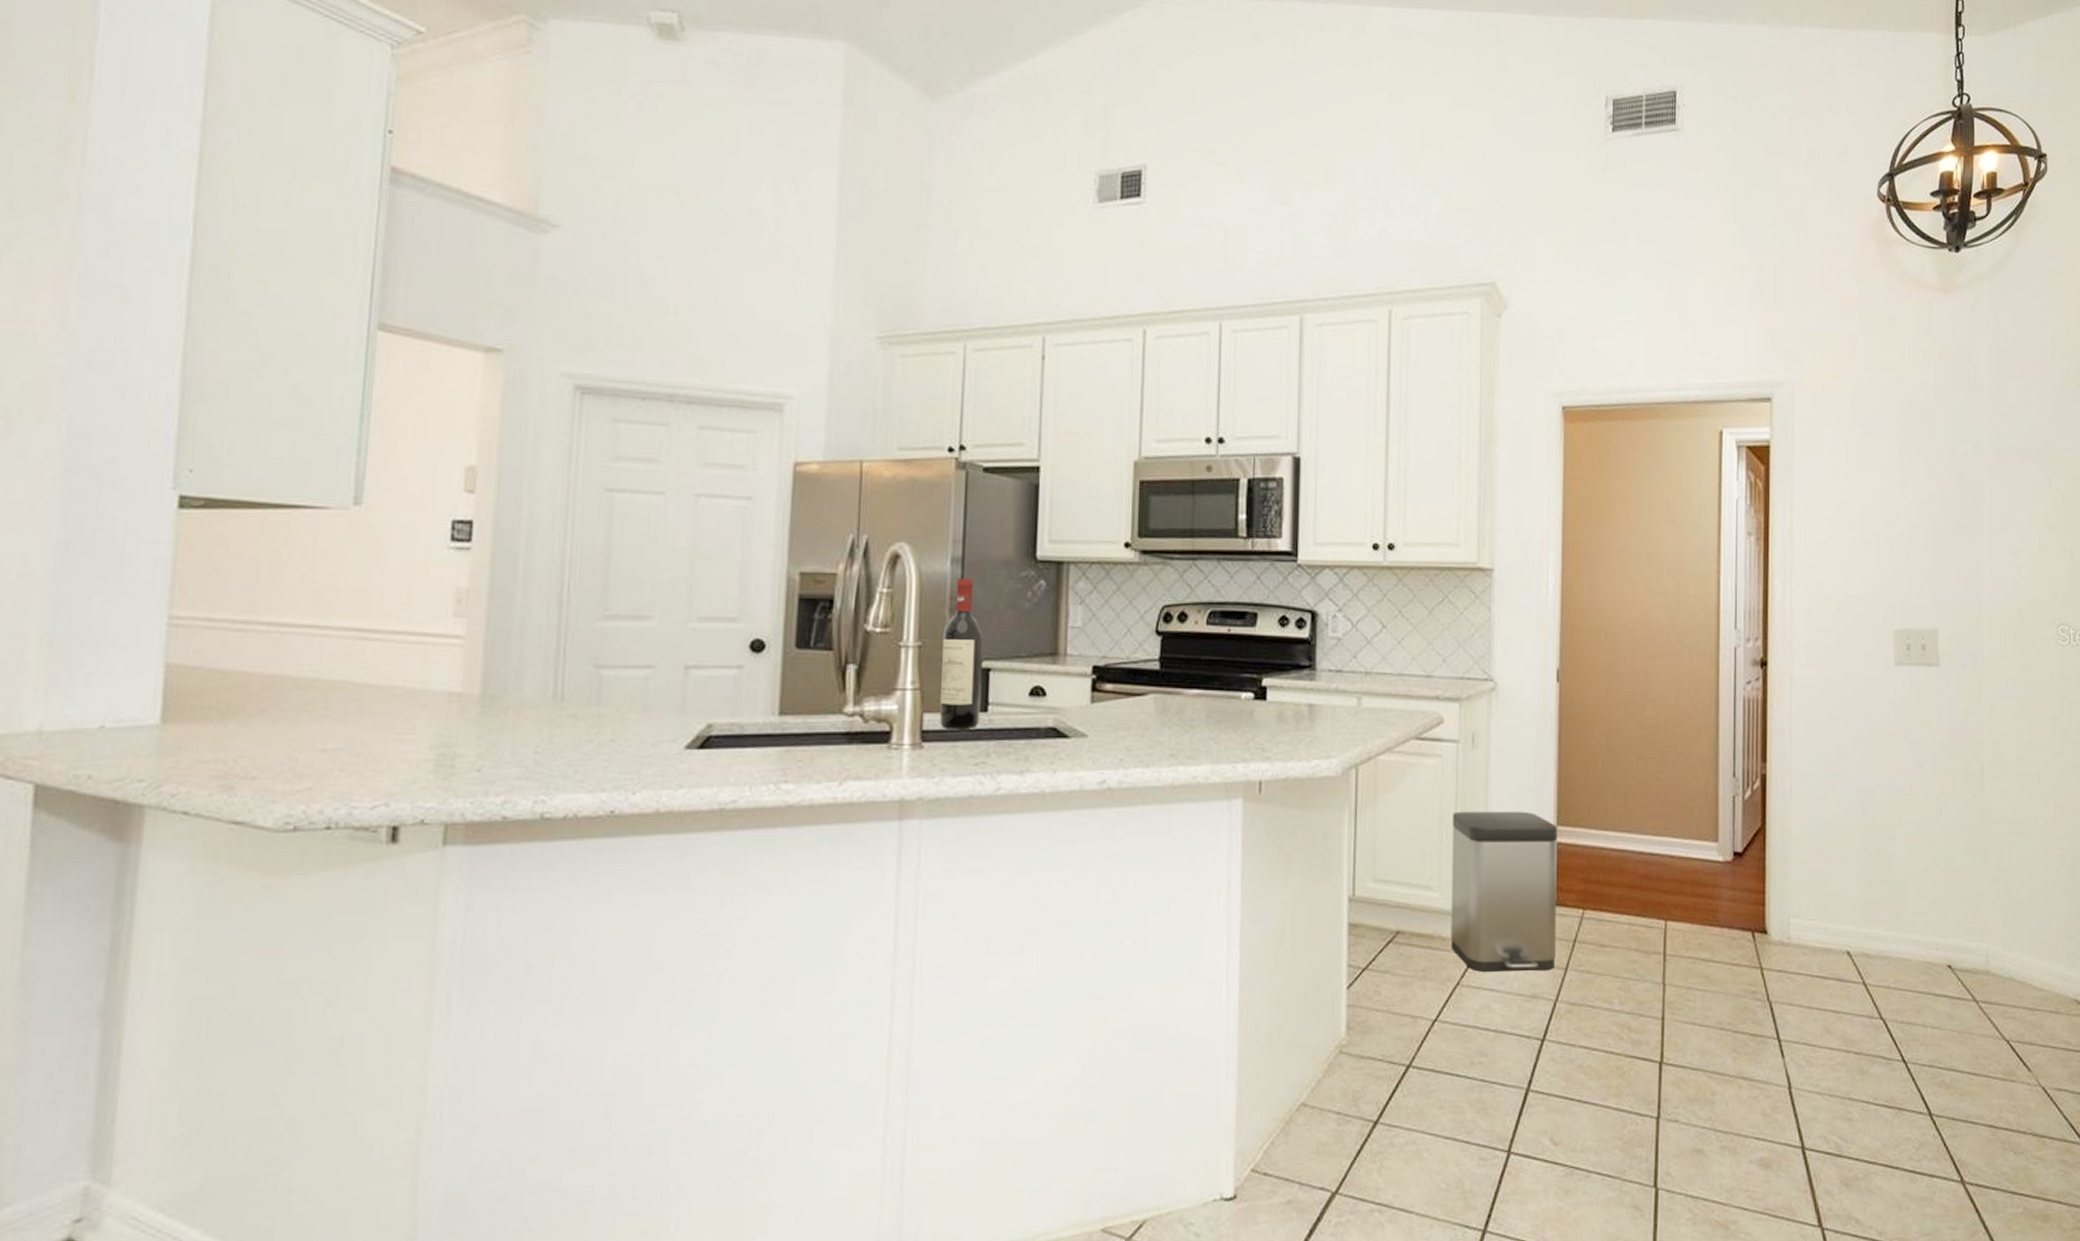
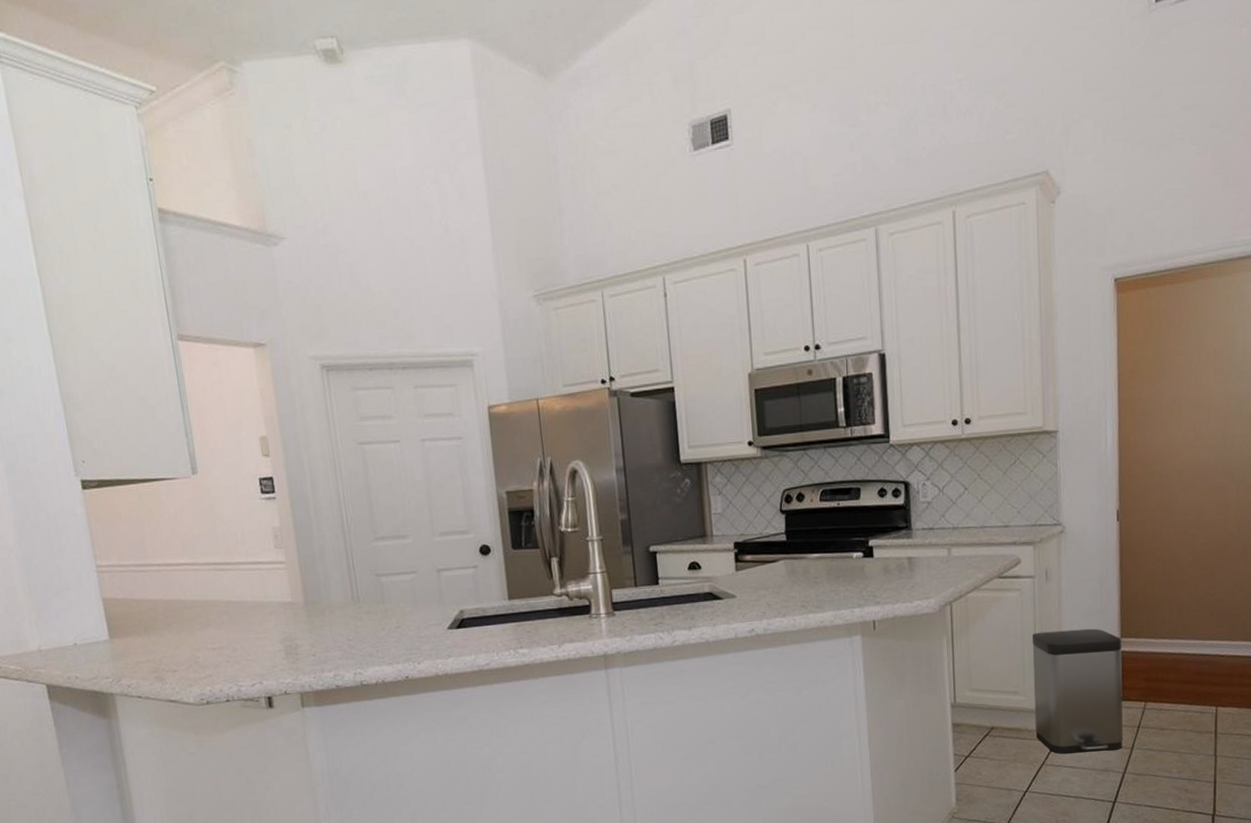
wine bottle: present [940,578,984,730] -> none [618,483,654,600]

